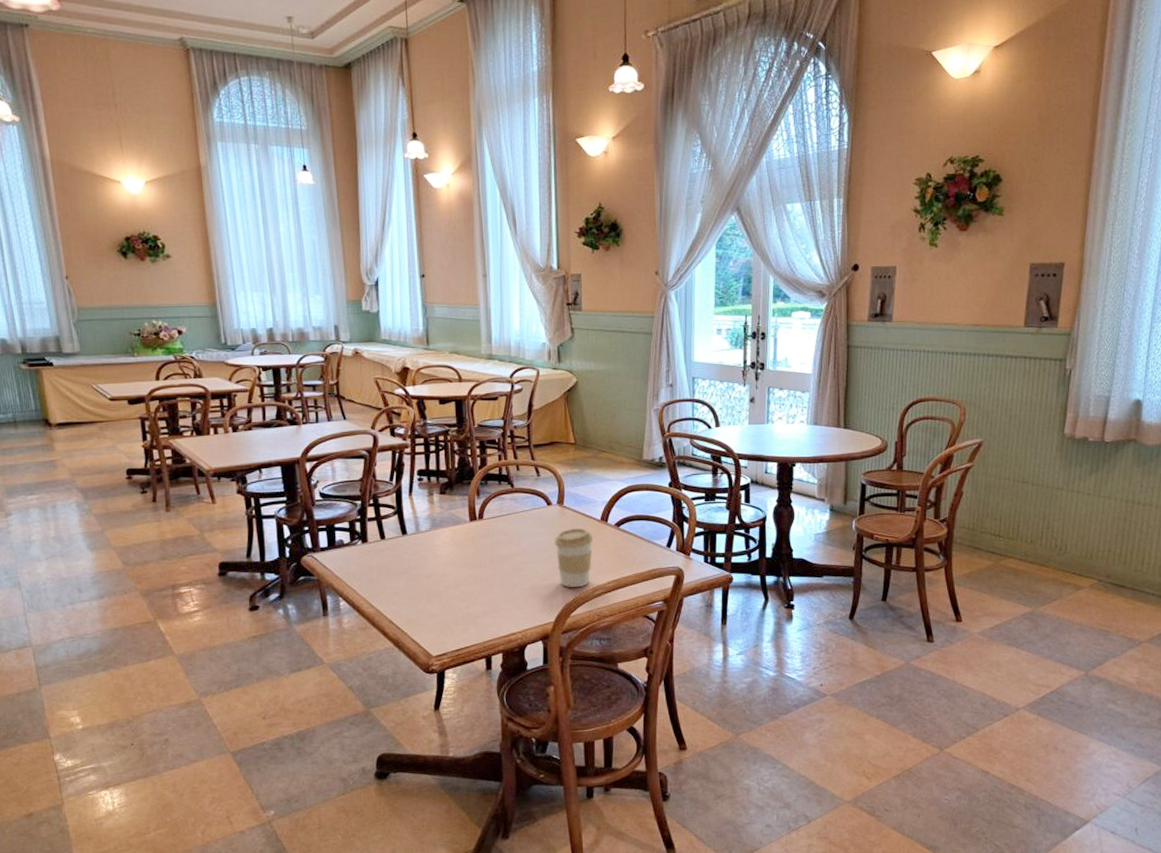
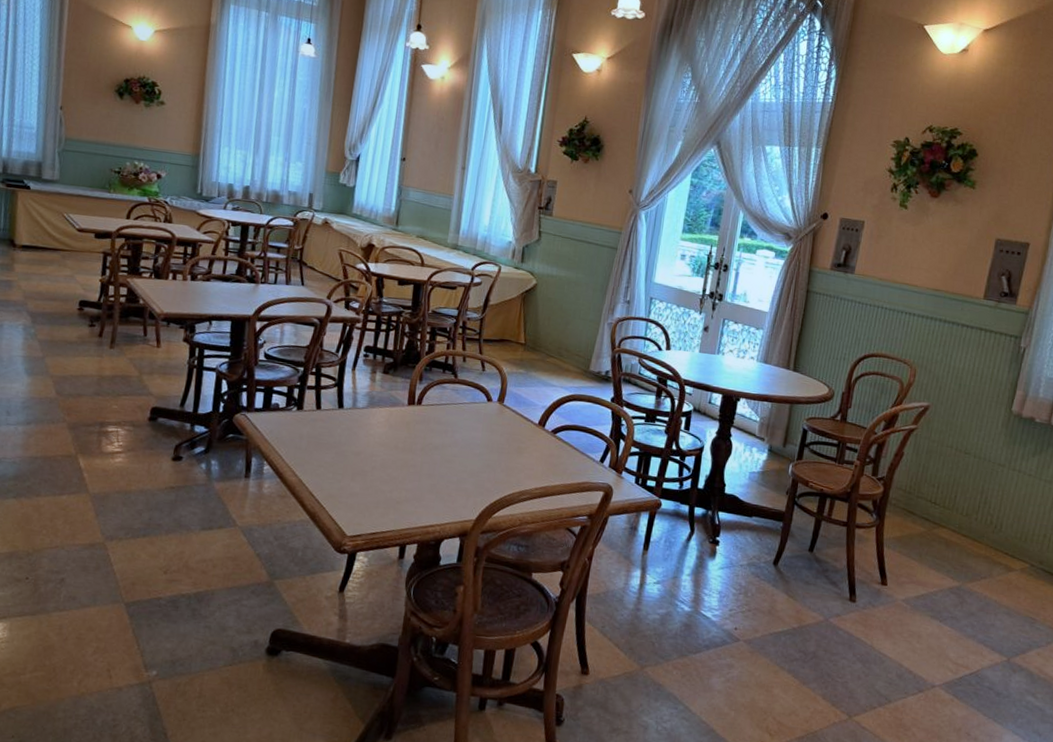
coffee cup: present [554,527,593,587] -> none [486,428,528,489]

